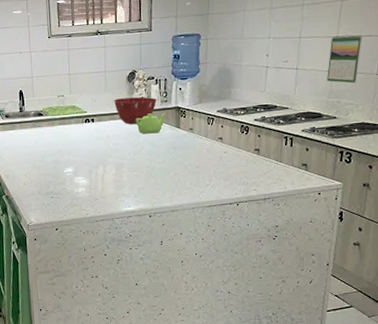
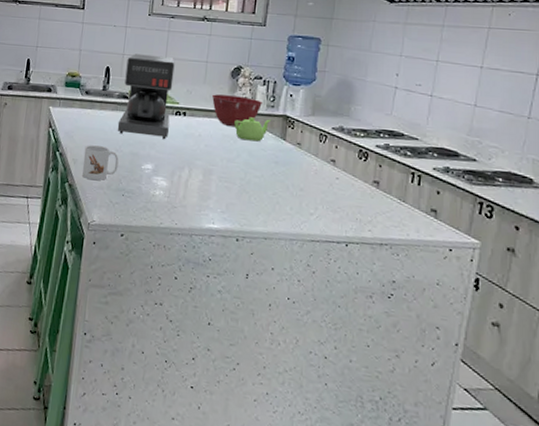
mug: none [13,160,44,190] -> present [82,145,119,181]
coffee maker: none [36,73,82,147] -> present [118,54,175,140]
calendar: present [327,34,362,84] -> none [467,66,512,124]

